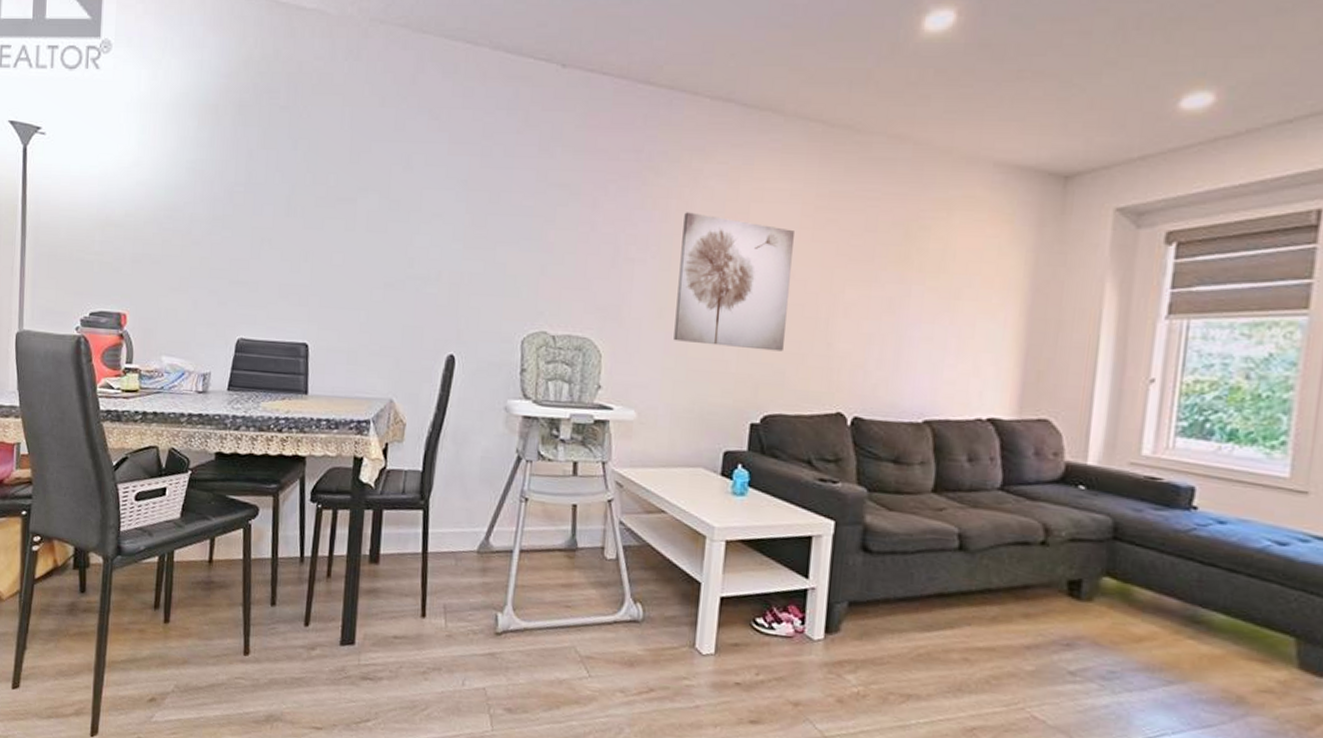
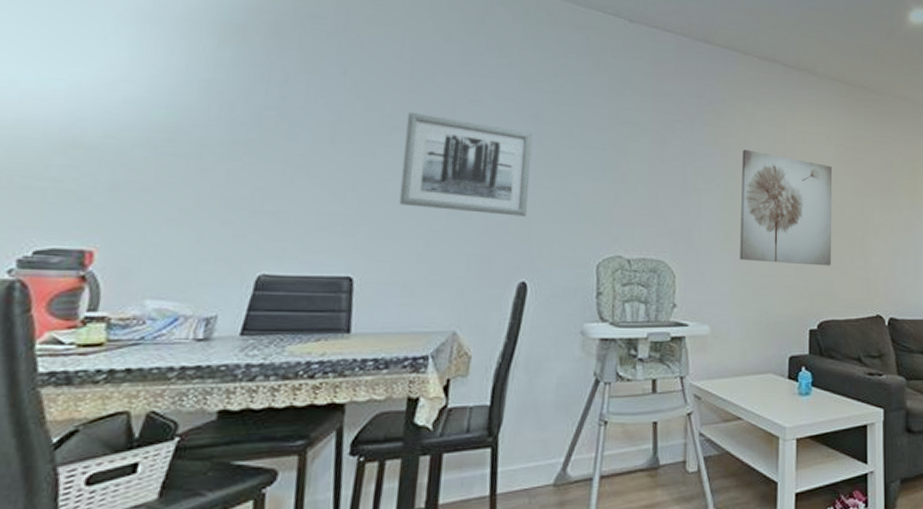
wall art: none [343,184,461,288] -> present [399,113,532,216]

